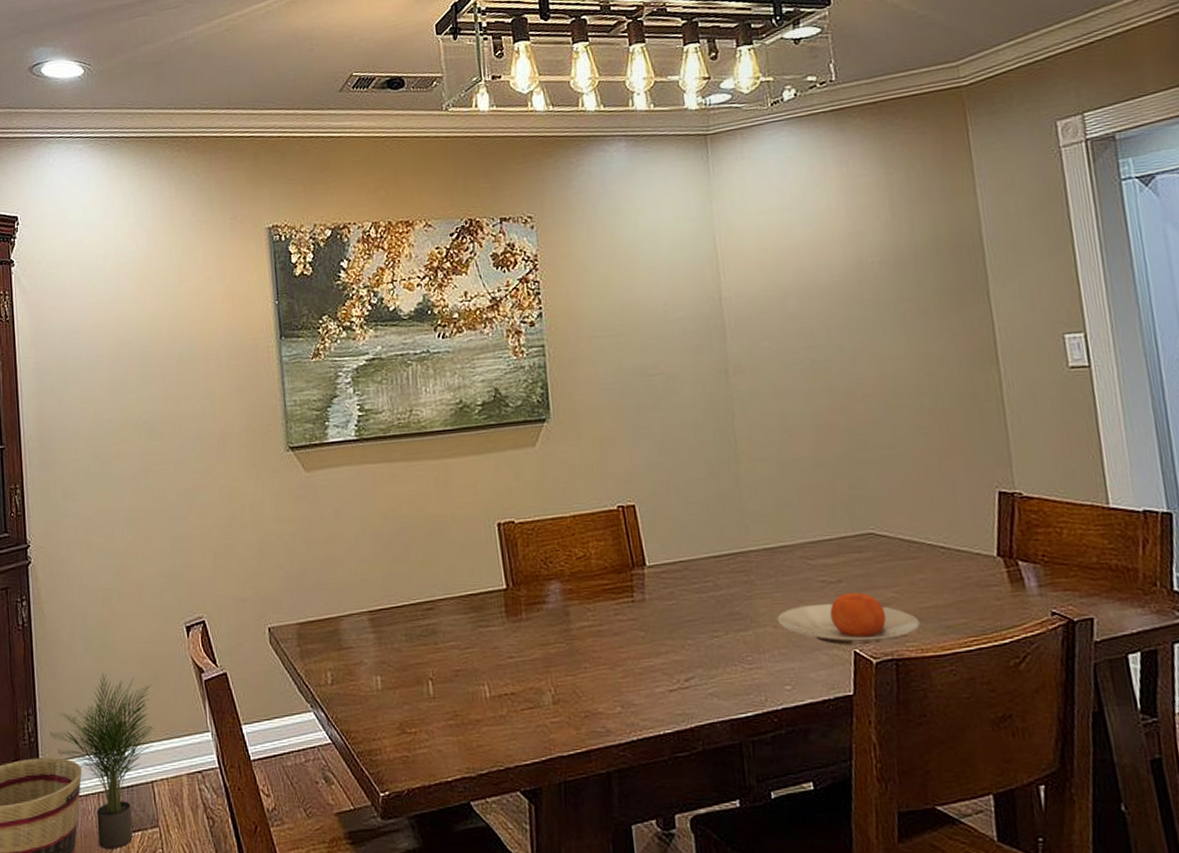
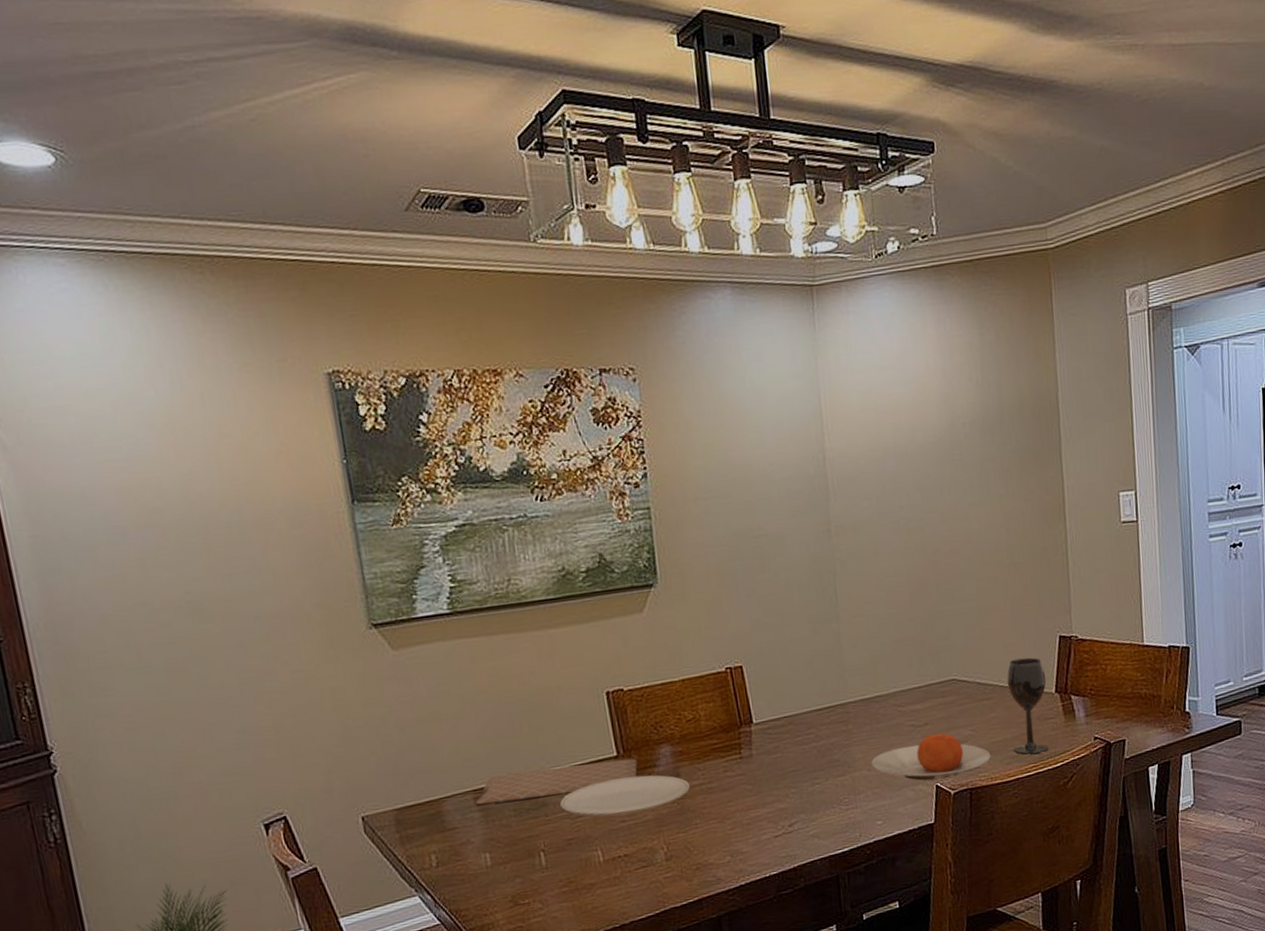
placemat: none [370,592,526,627] -> present [476,758,638,805]
plate: none [449,611,579,651] -> present [560,775,690,817]
wine glass: none [935,514,993,626] -> present [1006,657,1049,755]

